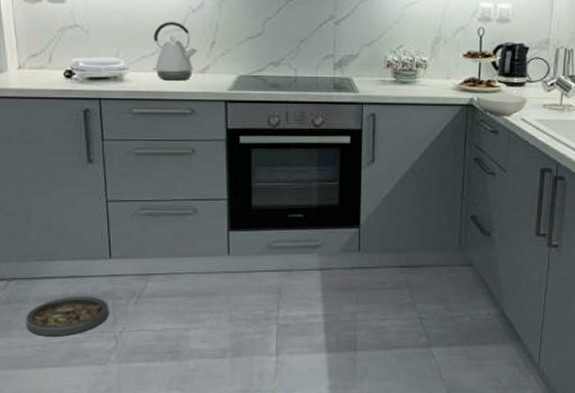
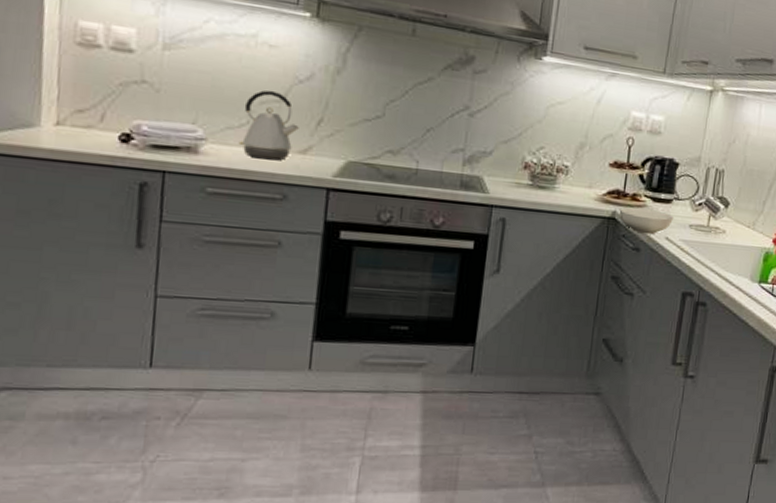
pet bowl: present [26,296,109,337] -> none [15,413,140,466]

